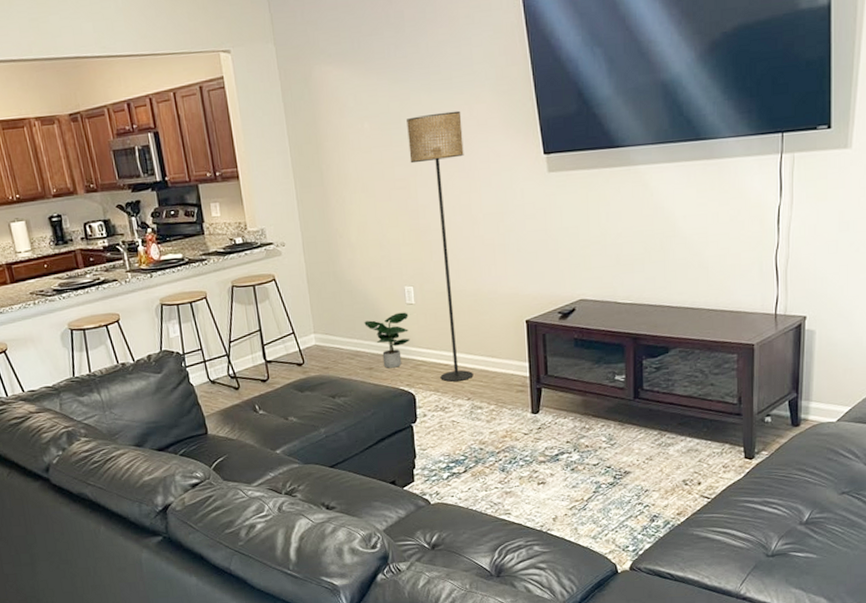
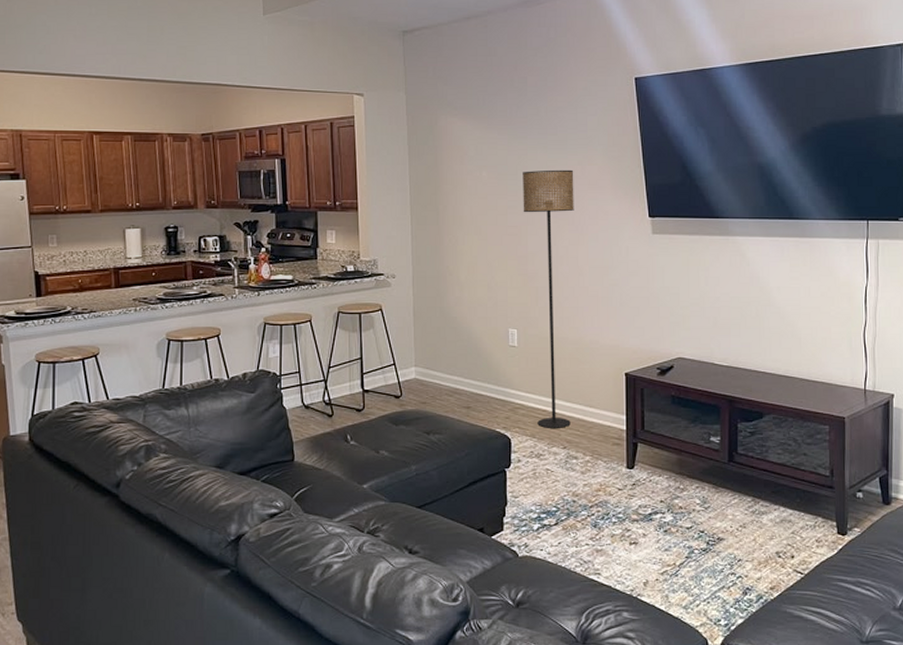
potted plant: present [364,312,411,369] -> none [466,354,510,409]

